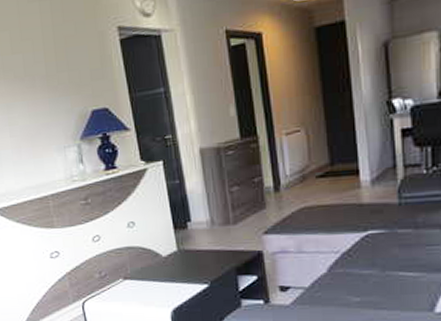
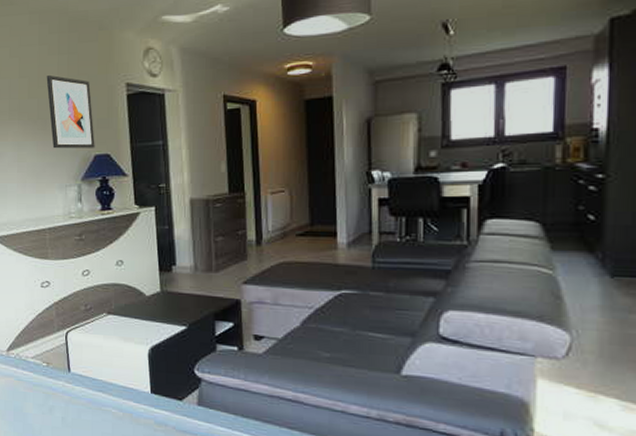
wall art: none [29,25,91,108] -> present [46,74,95,149]

